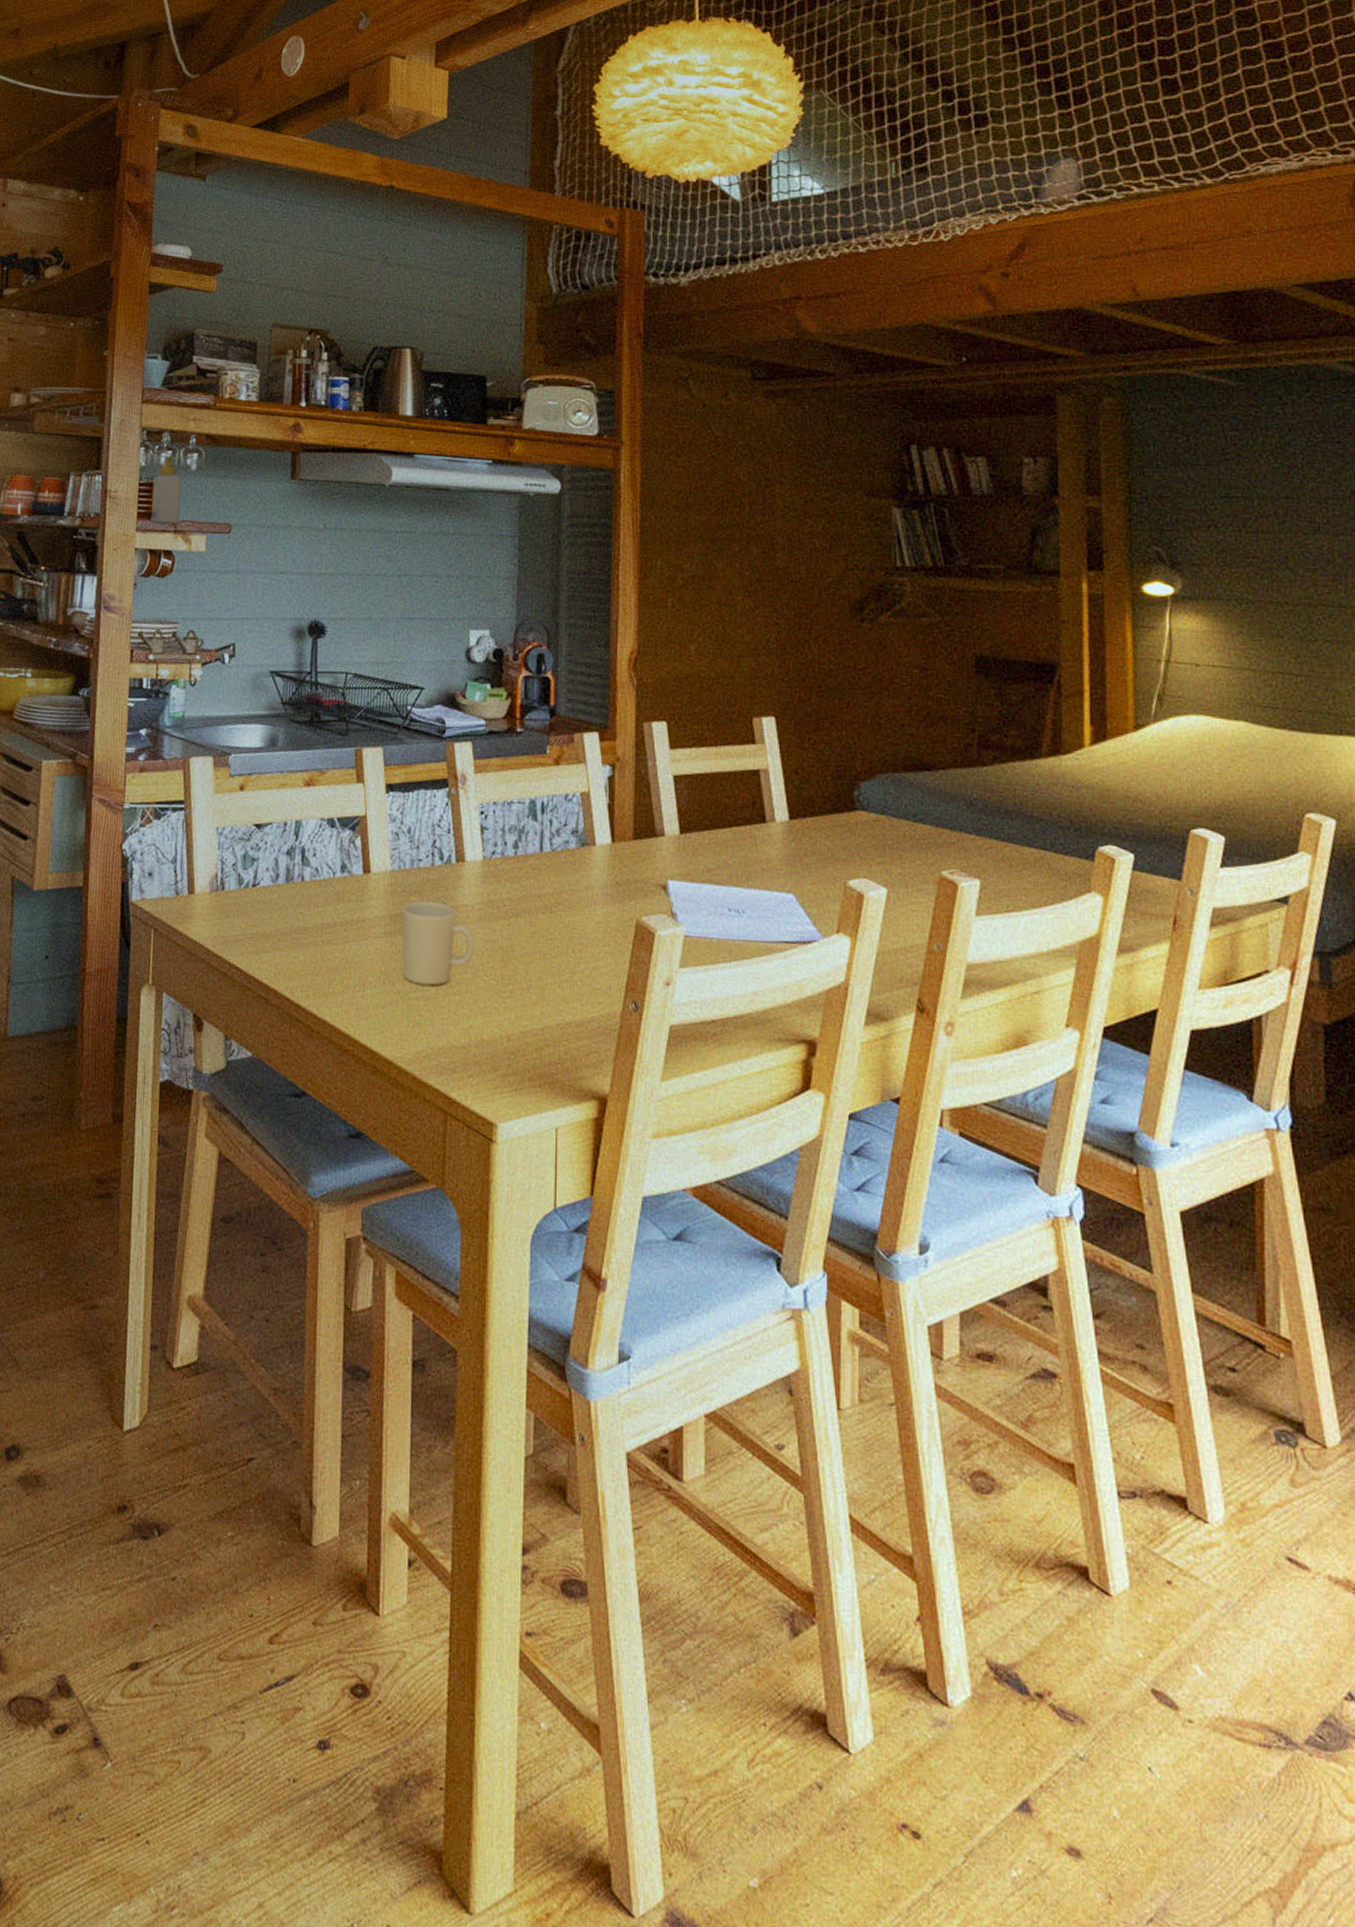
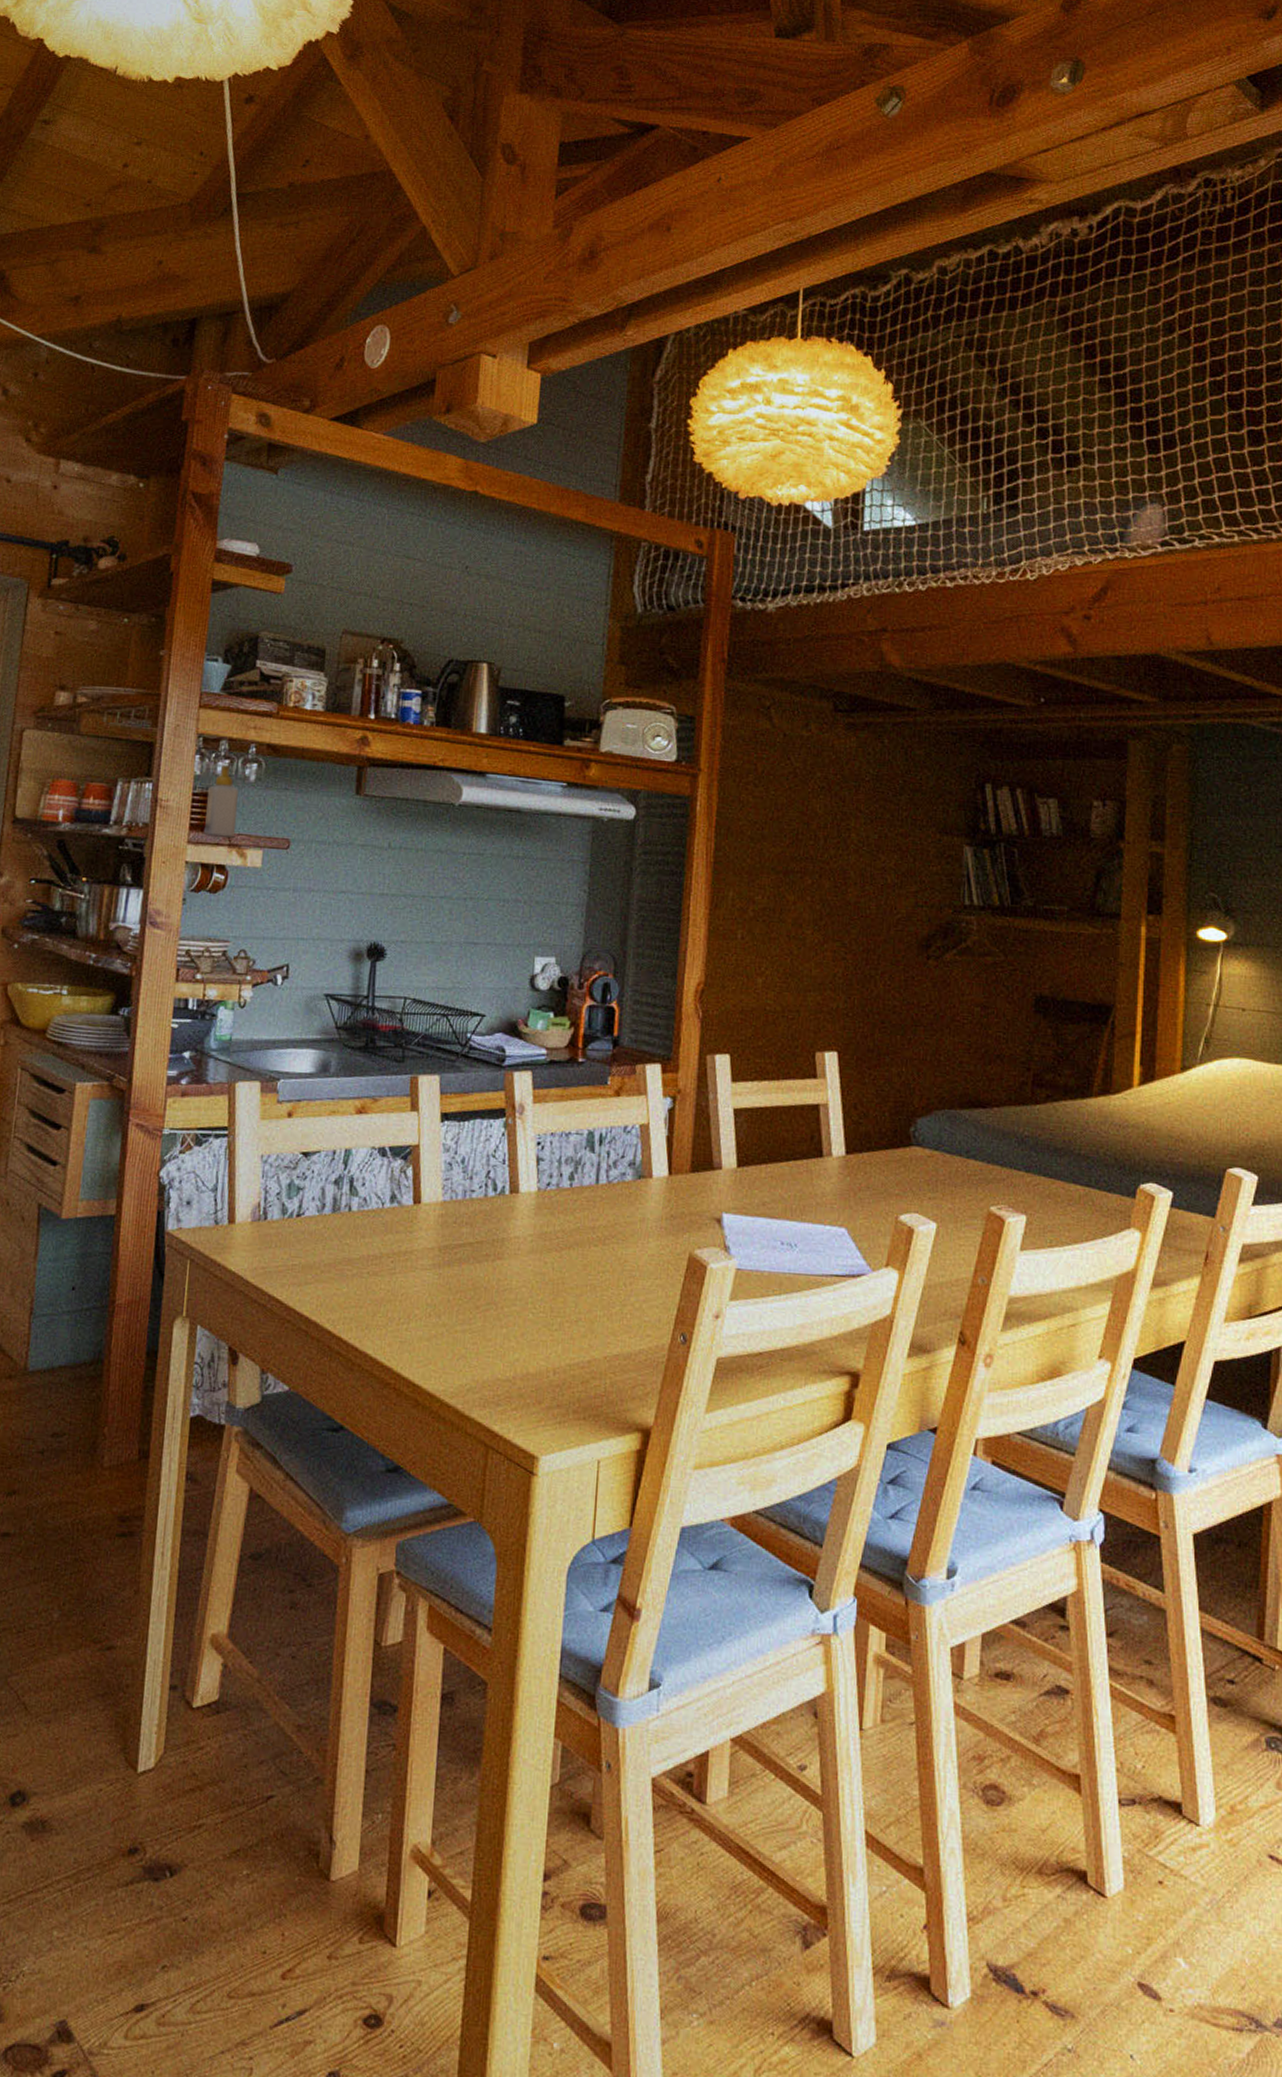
mug: present [401,901,476,986] -> none [449,1232,526,1319]

